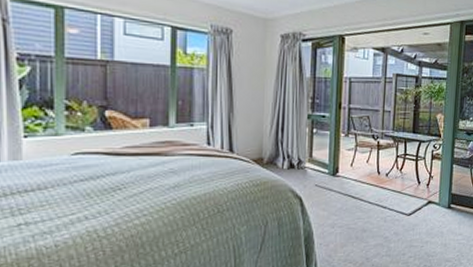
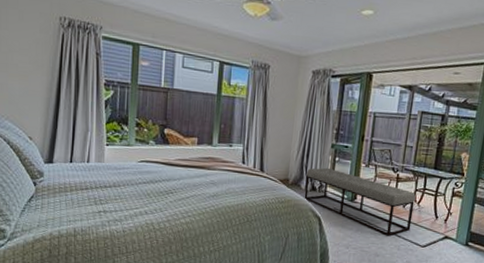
bench: none [282,141,397,209] -> present [304,167,416,236]

